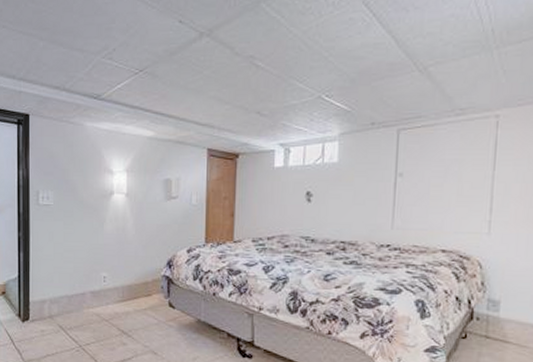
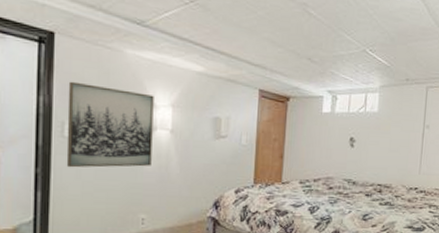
wall art: none [41,155,111,231] -> present [66,81,154,168]

